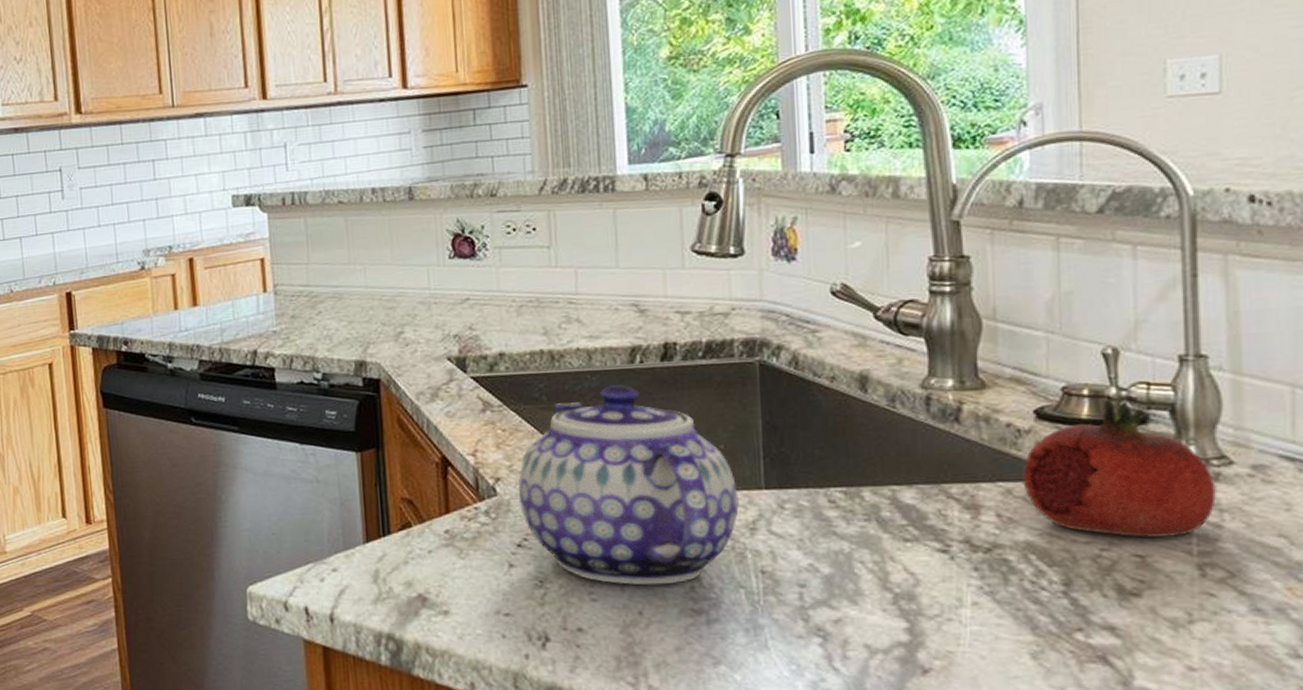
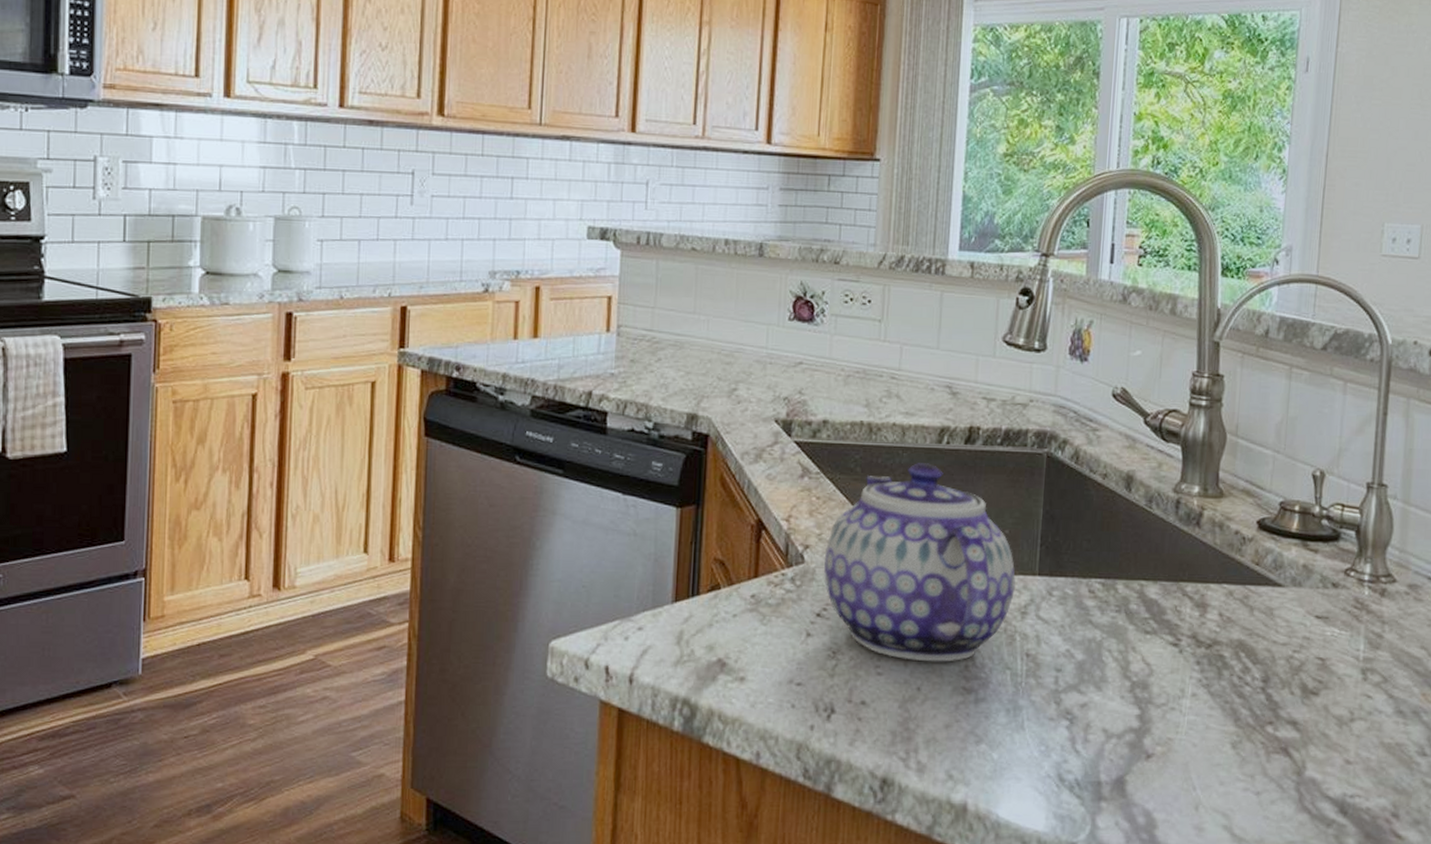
fruit: present [1023,399,1216,538] -> none [1242,516,1382,644]

